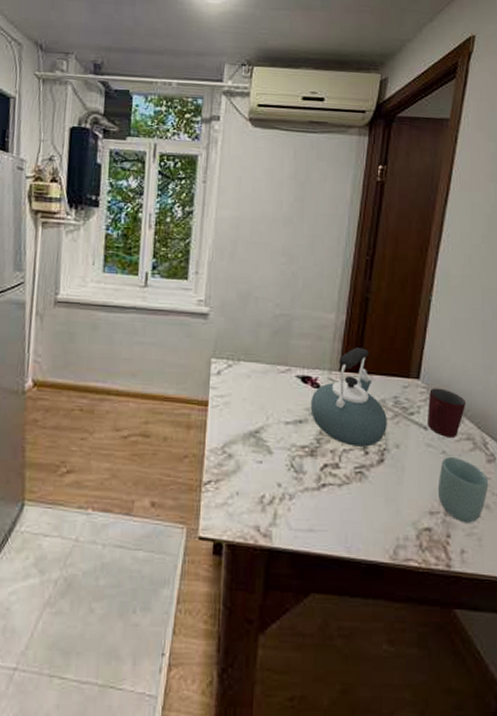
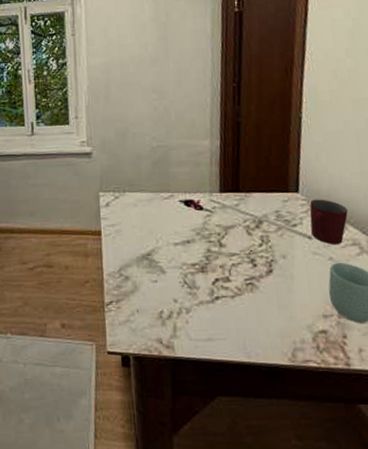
kettle: present [310,347,387,447] -> none [195,169,272,260]

